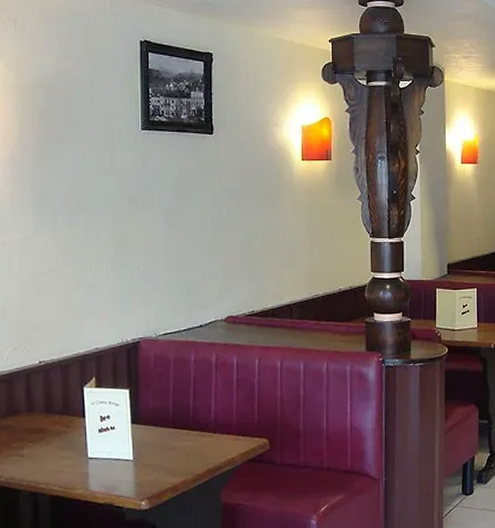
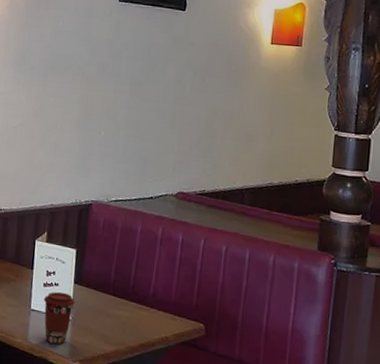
coffee cup: none [100,434,135,487] -> present [43,291,75,345]

